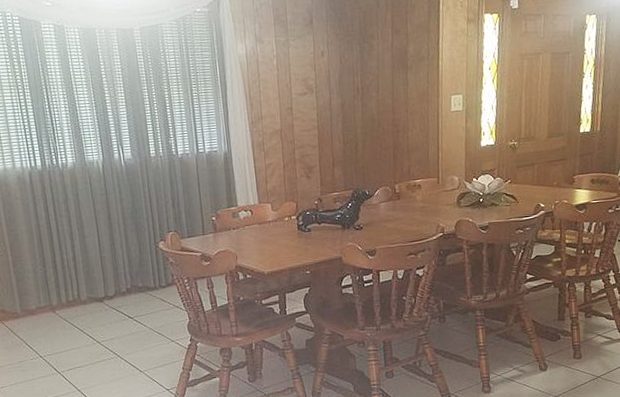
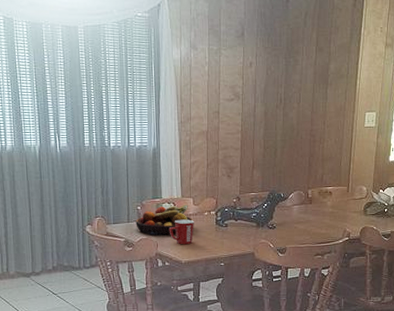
fruit bowl: none [211,211,273,247] -> present [135,205,193,236]
mug: none [247,226,275,255] -> present [168,219,194,245]

